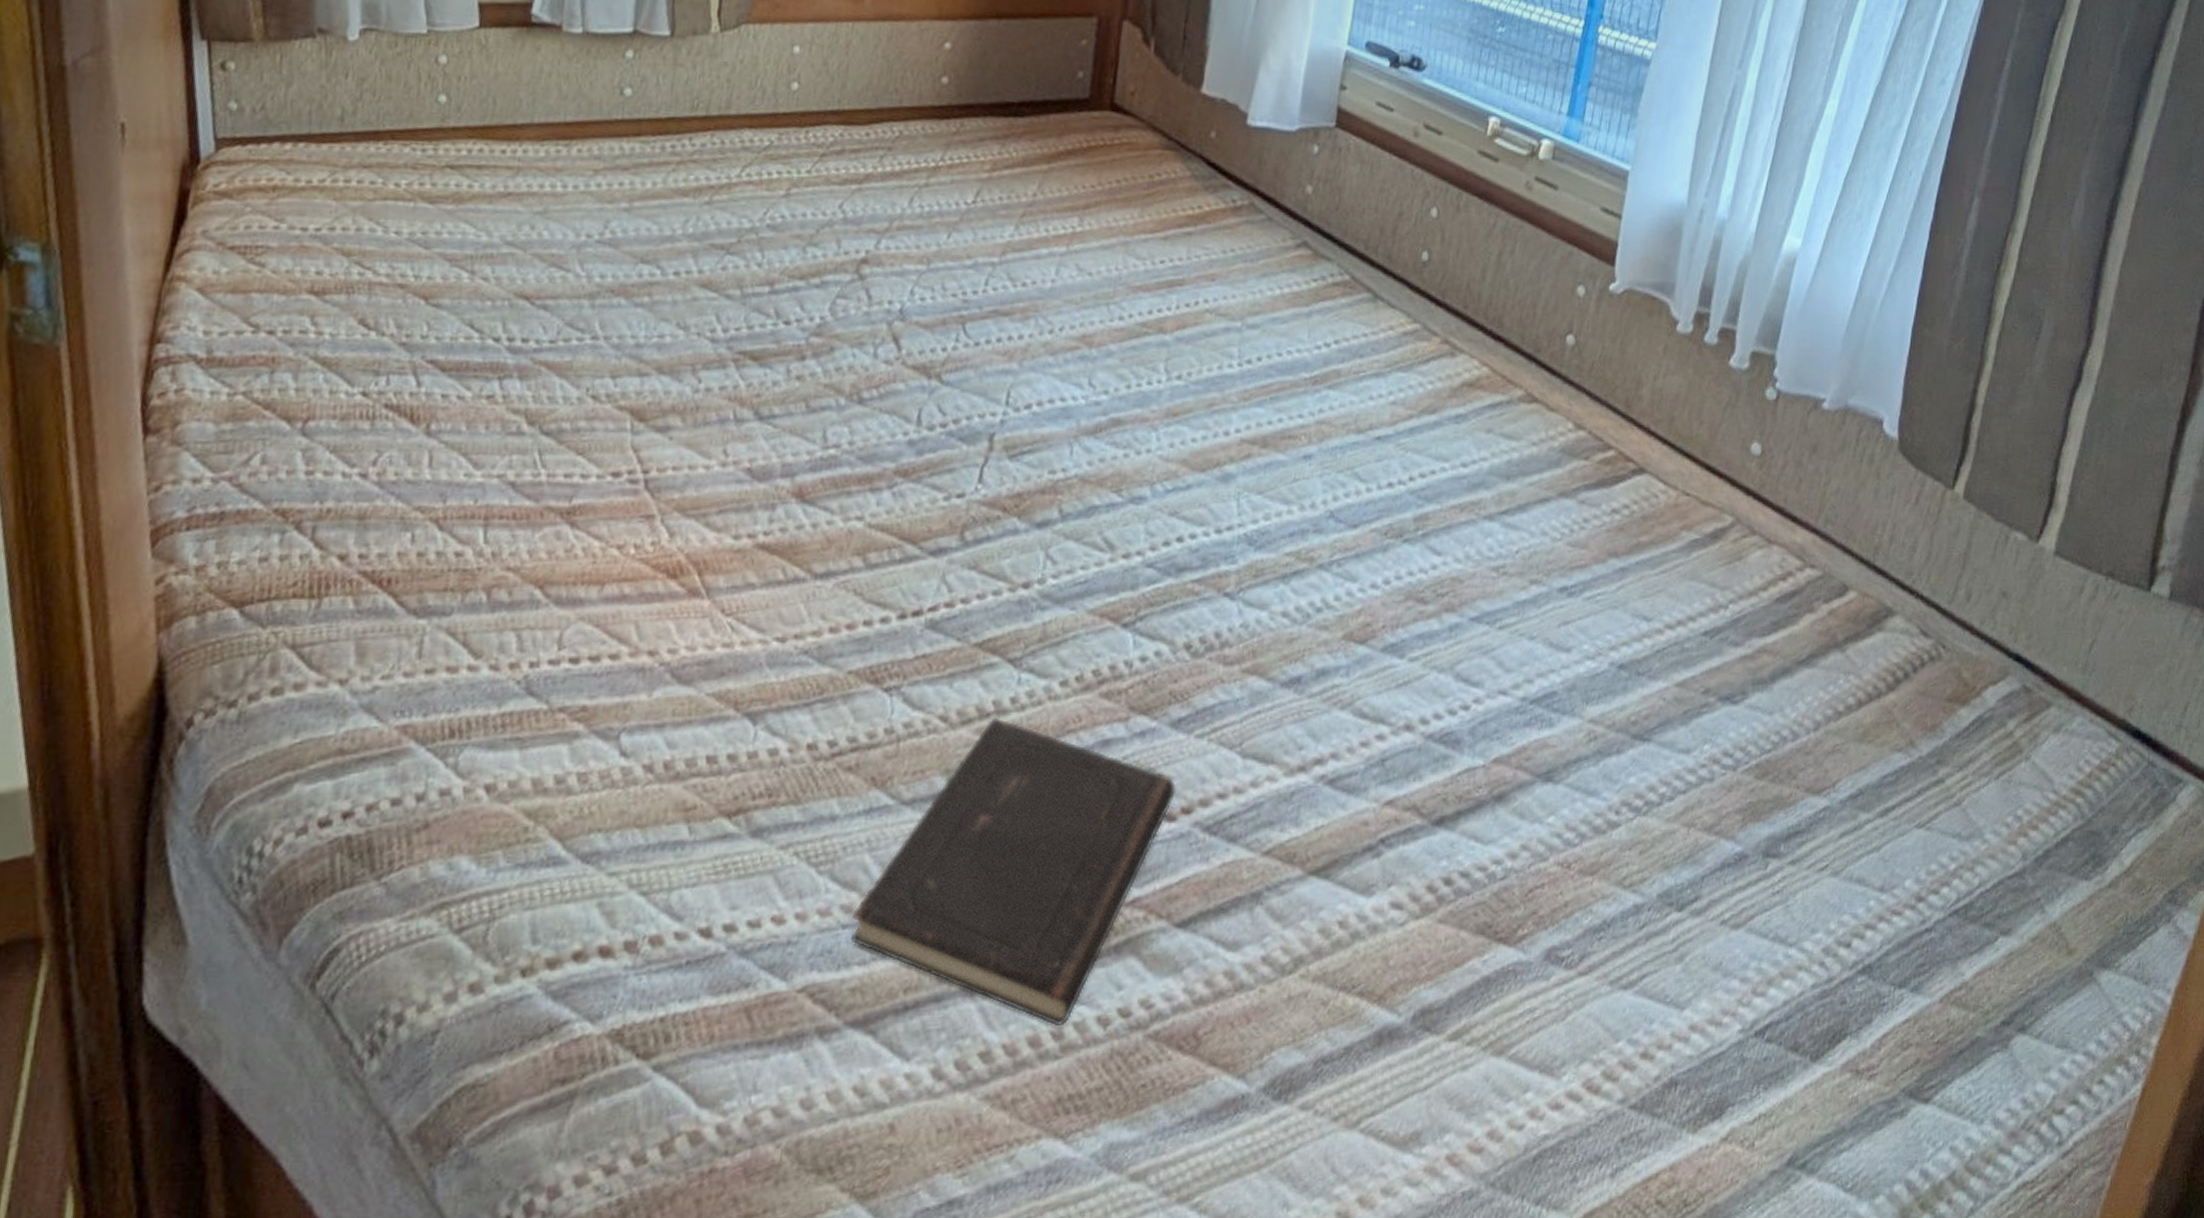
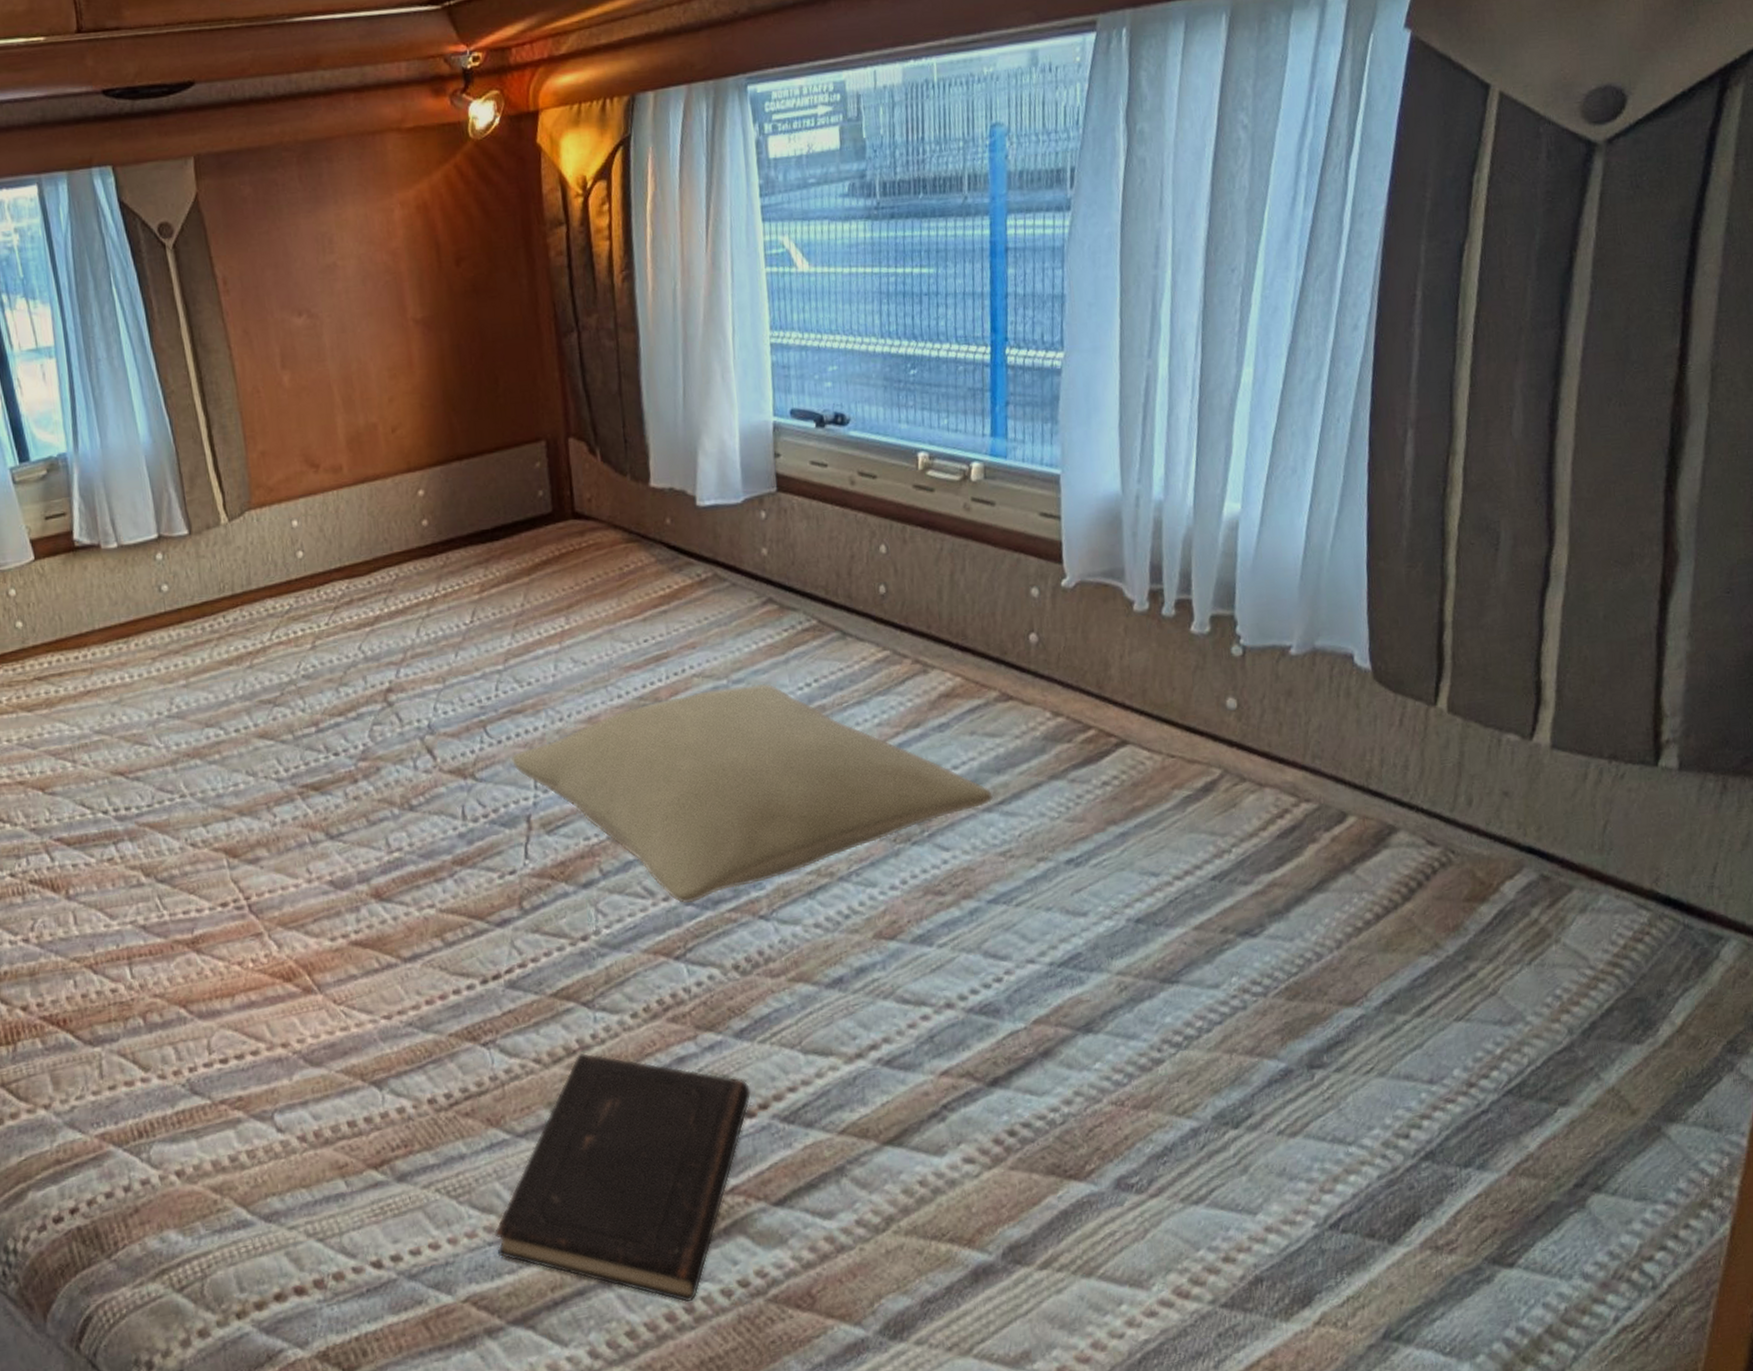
pillow: none [985,330,1499,566] -> present [511,683,994,903]

